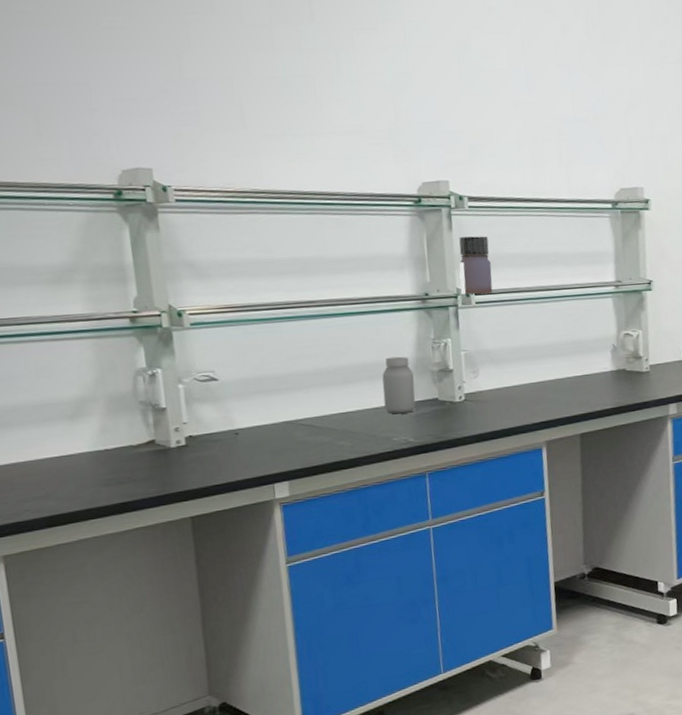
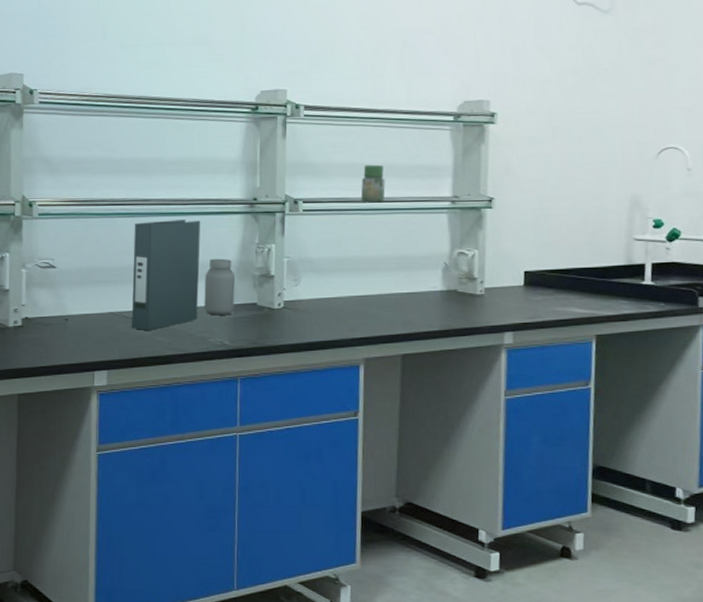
binder: none [300,320,379,437] -> present [131,220,201,330]
bottle: present [459,236,493,295] -> none [289,144,322,202]
jar: none [530,253,554,291] -> present [360,164,385,203]

